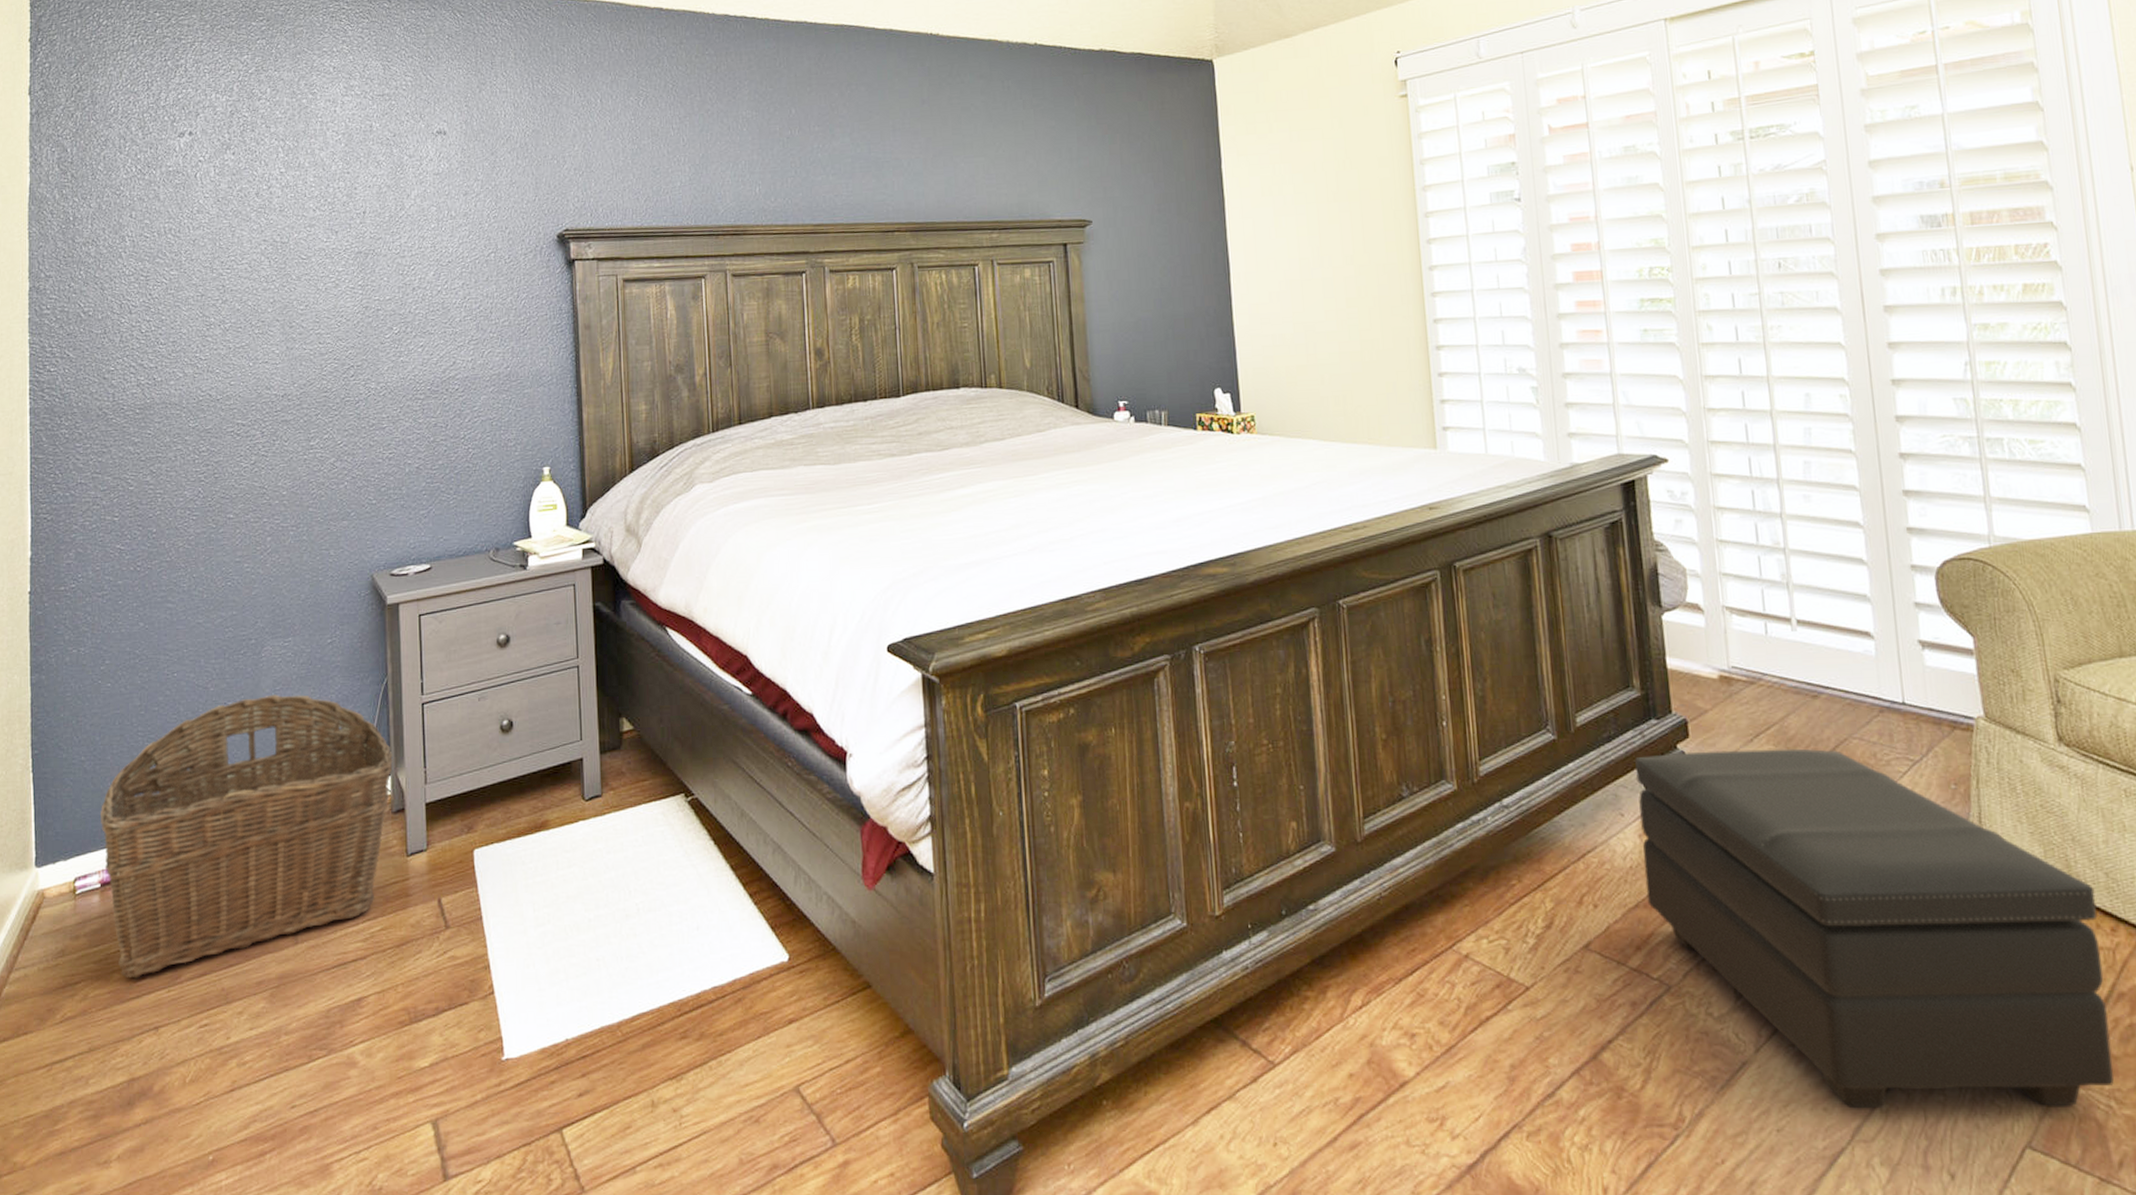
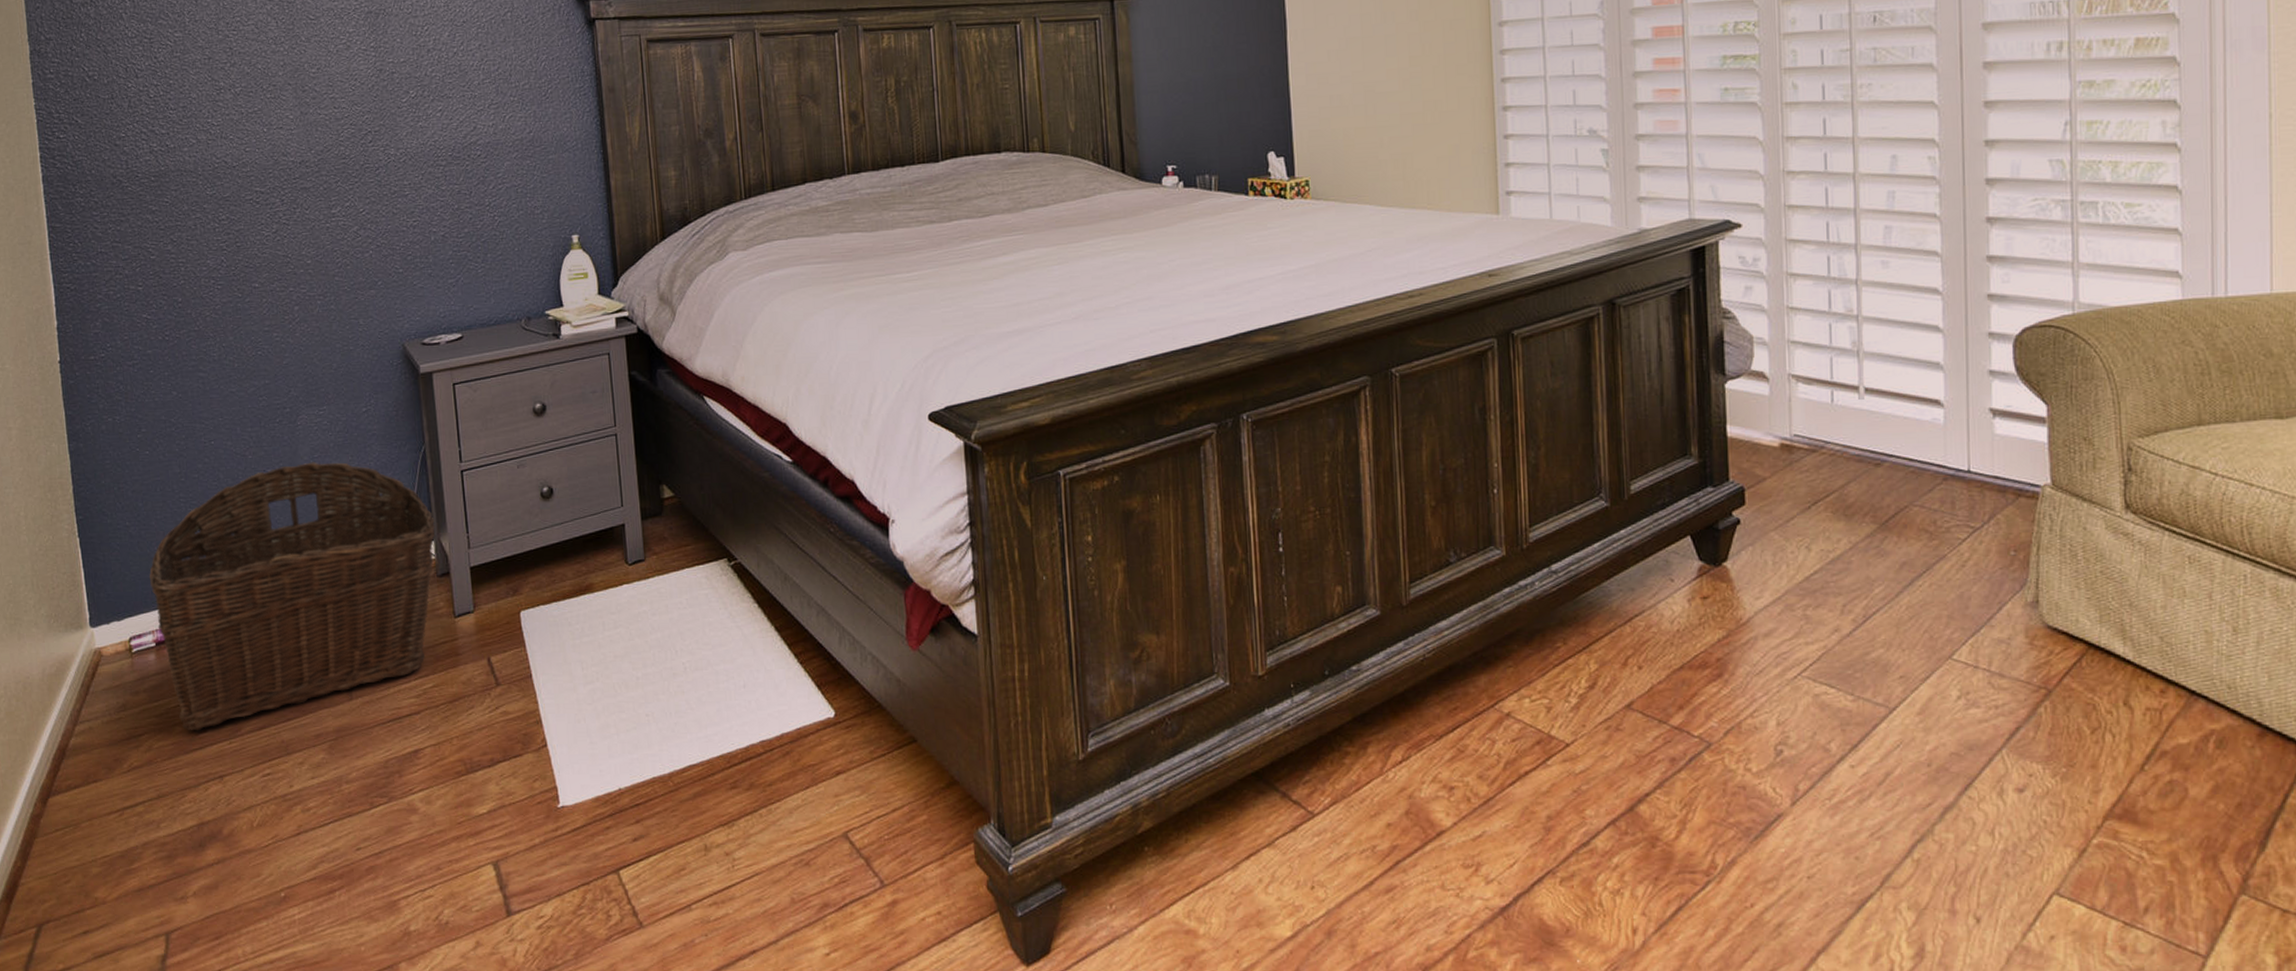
footstool: present [1635,748,2114,1107] -> none [1688,515,2149,857]

